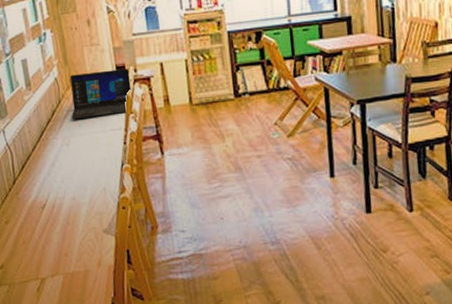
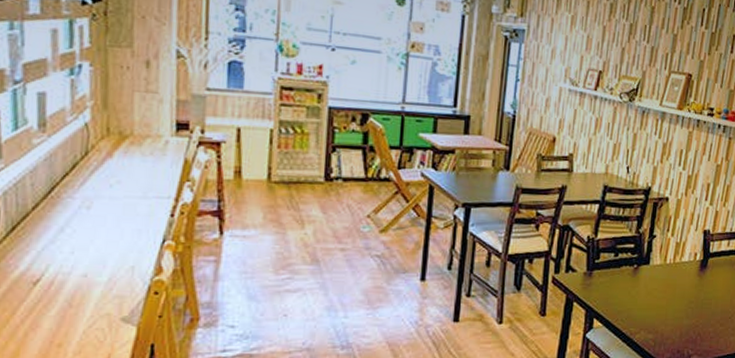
laptop: present [69,68,131,120] -> none [99,123,194,180]

